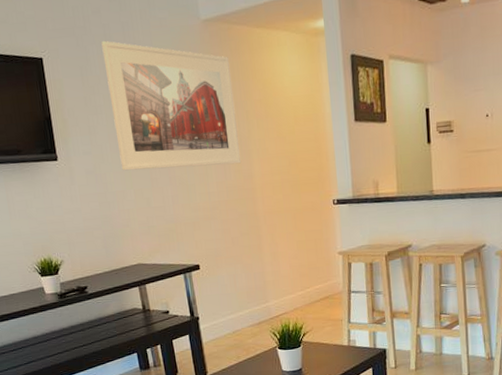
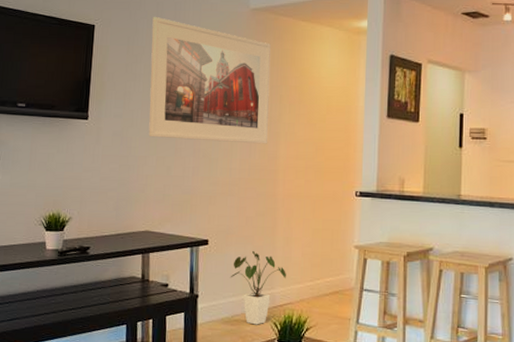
house plant: none [225,270,278,337] -> present [230,251,286,325]

